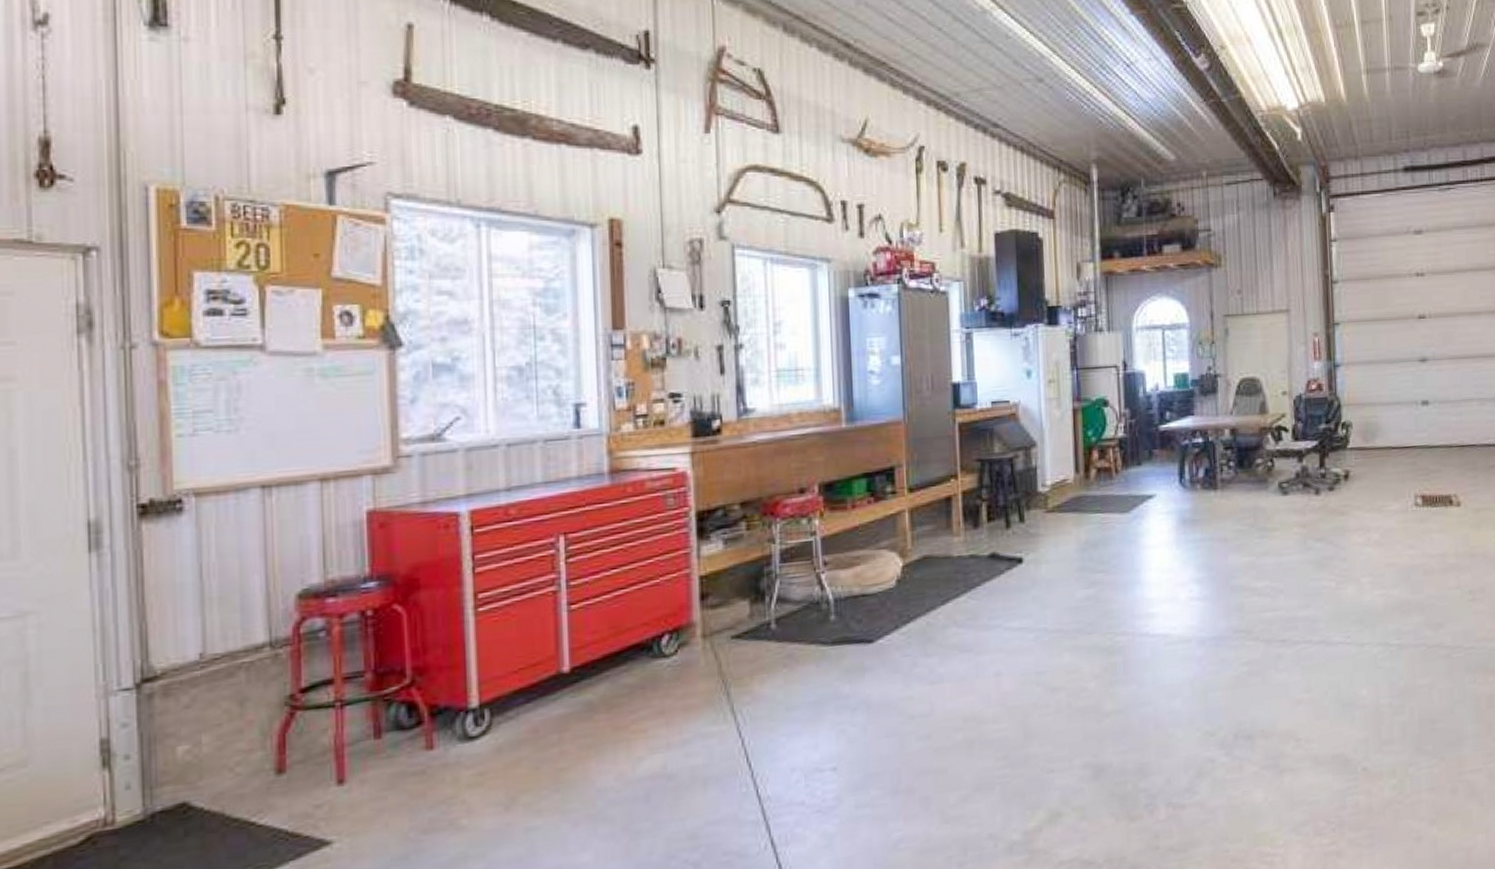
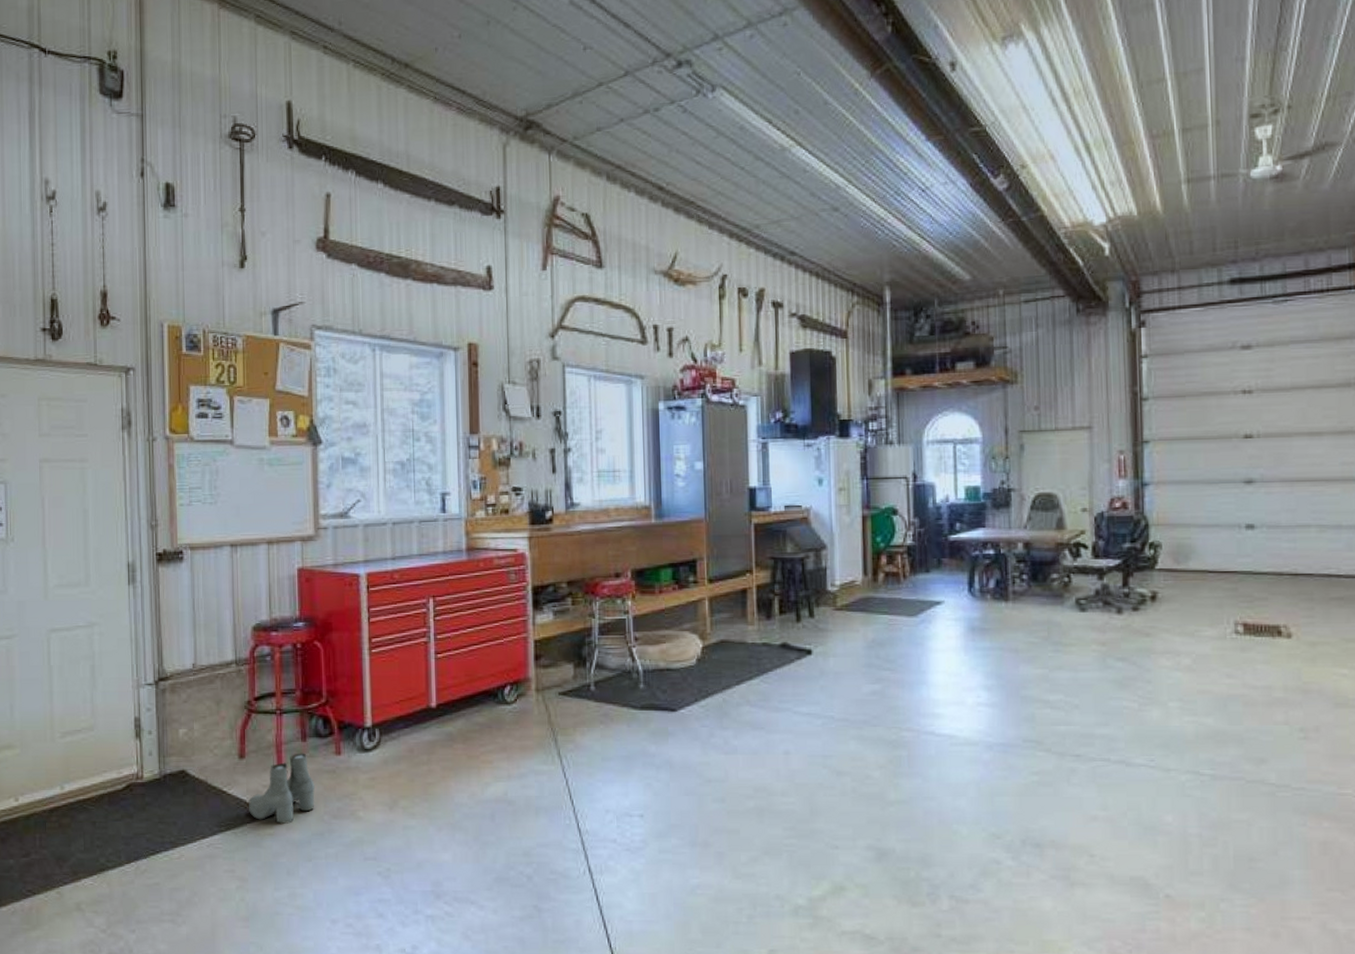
boots: none [292,753,395,854] -> present [249,753,315,824]

